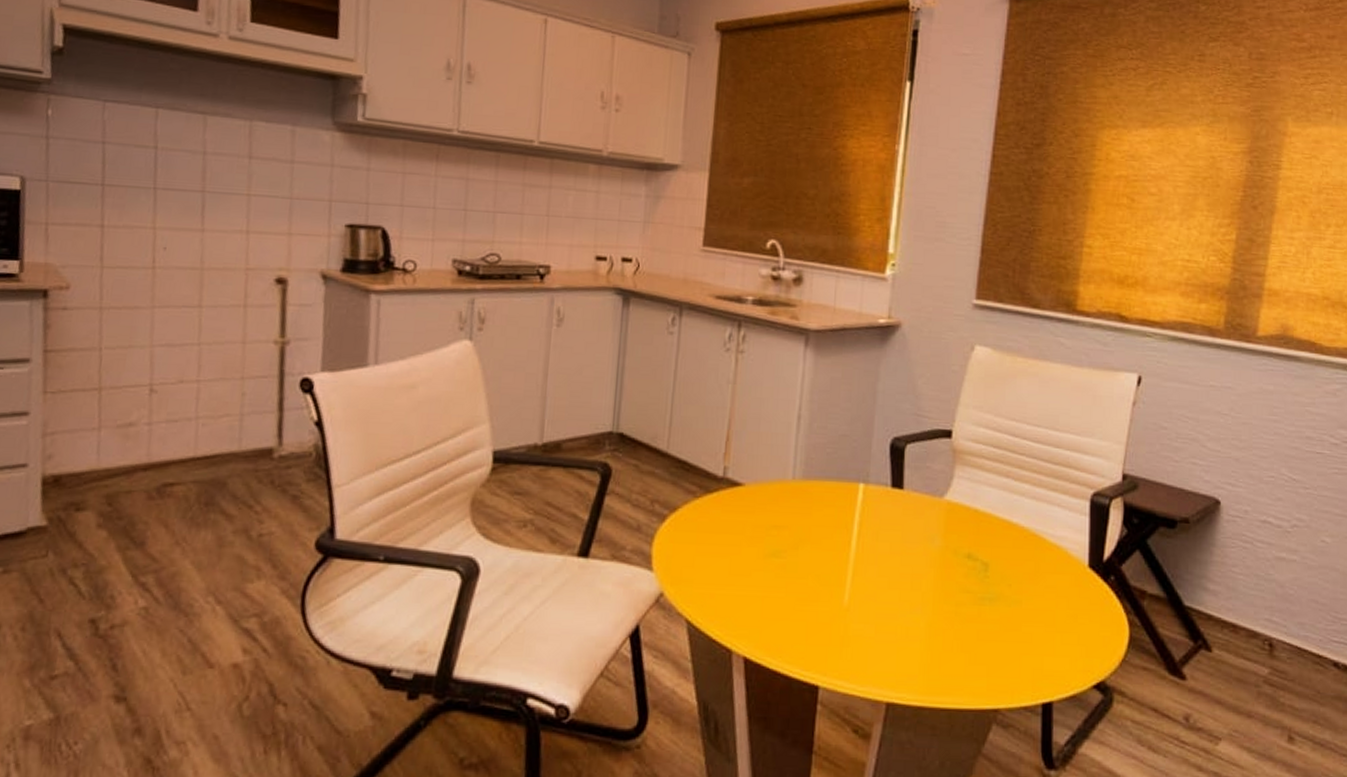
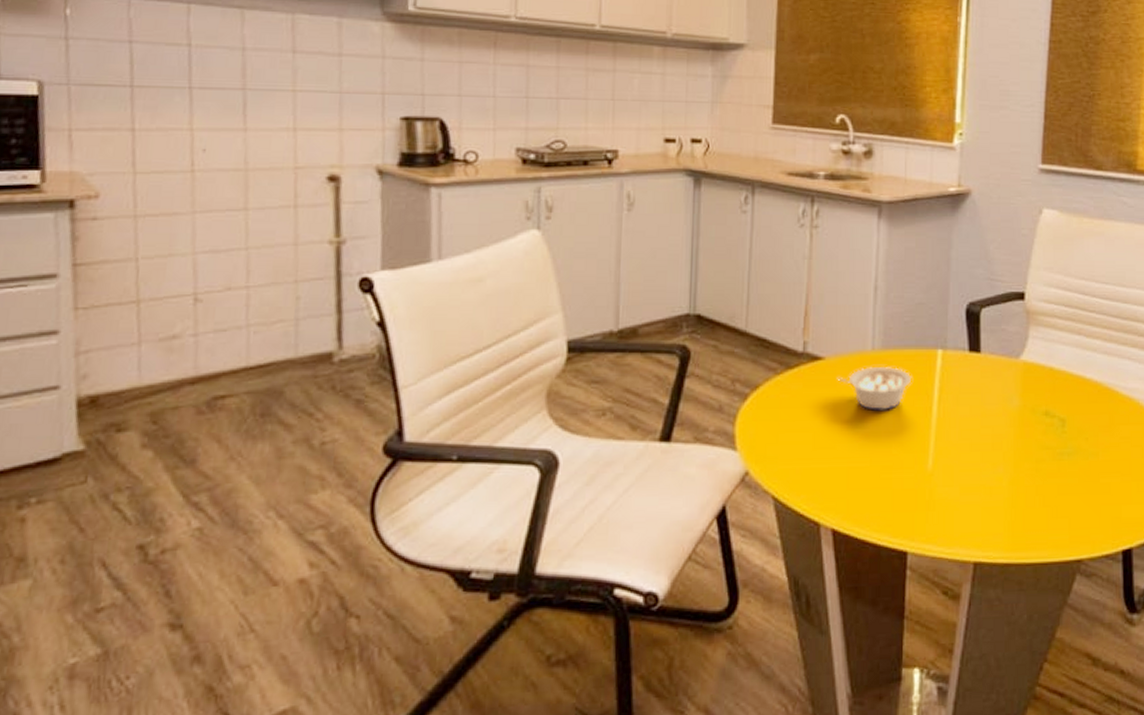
legume: none [757,496,832,542] -> present [838,367,912,410]

